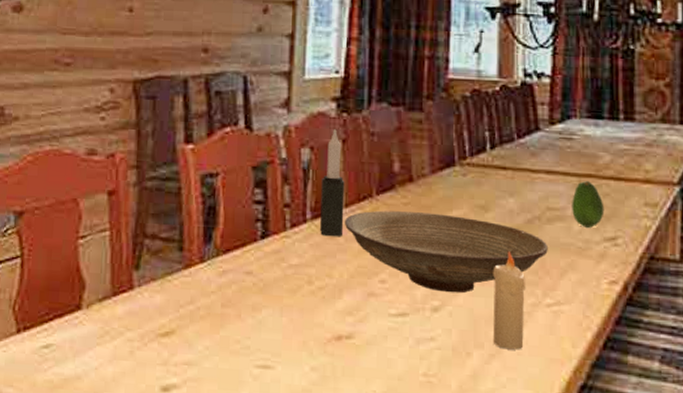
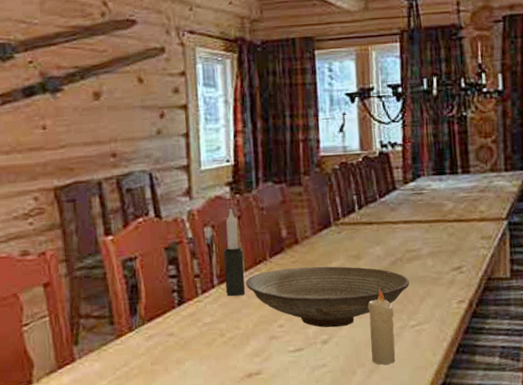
fruit: present [572,181,605,228] -> none [425,225,451,262]

